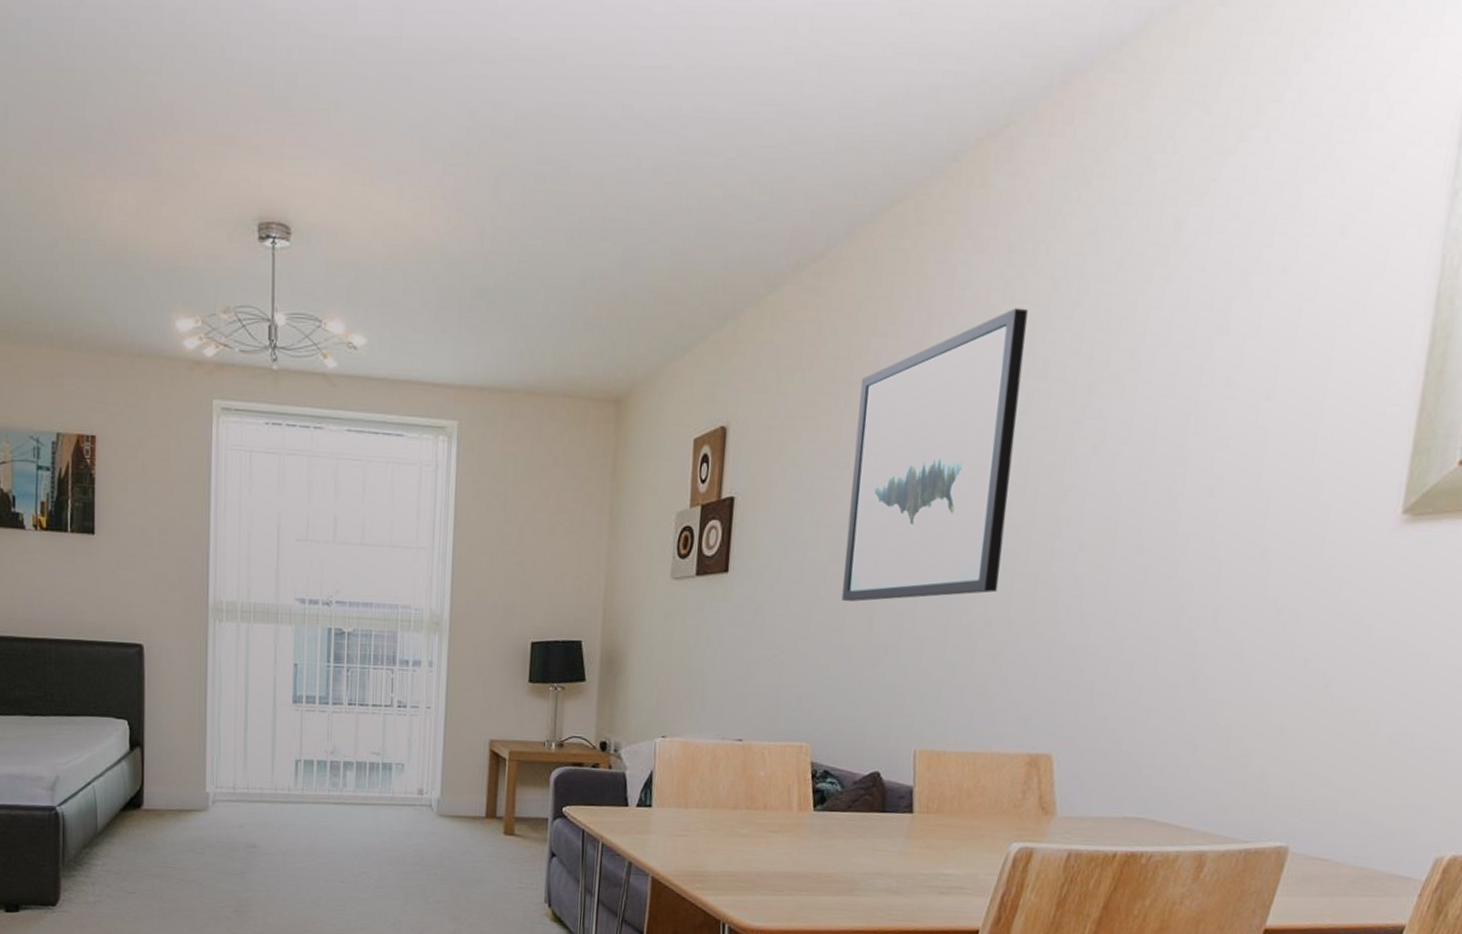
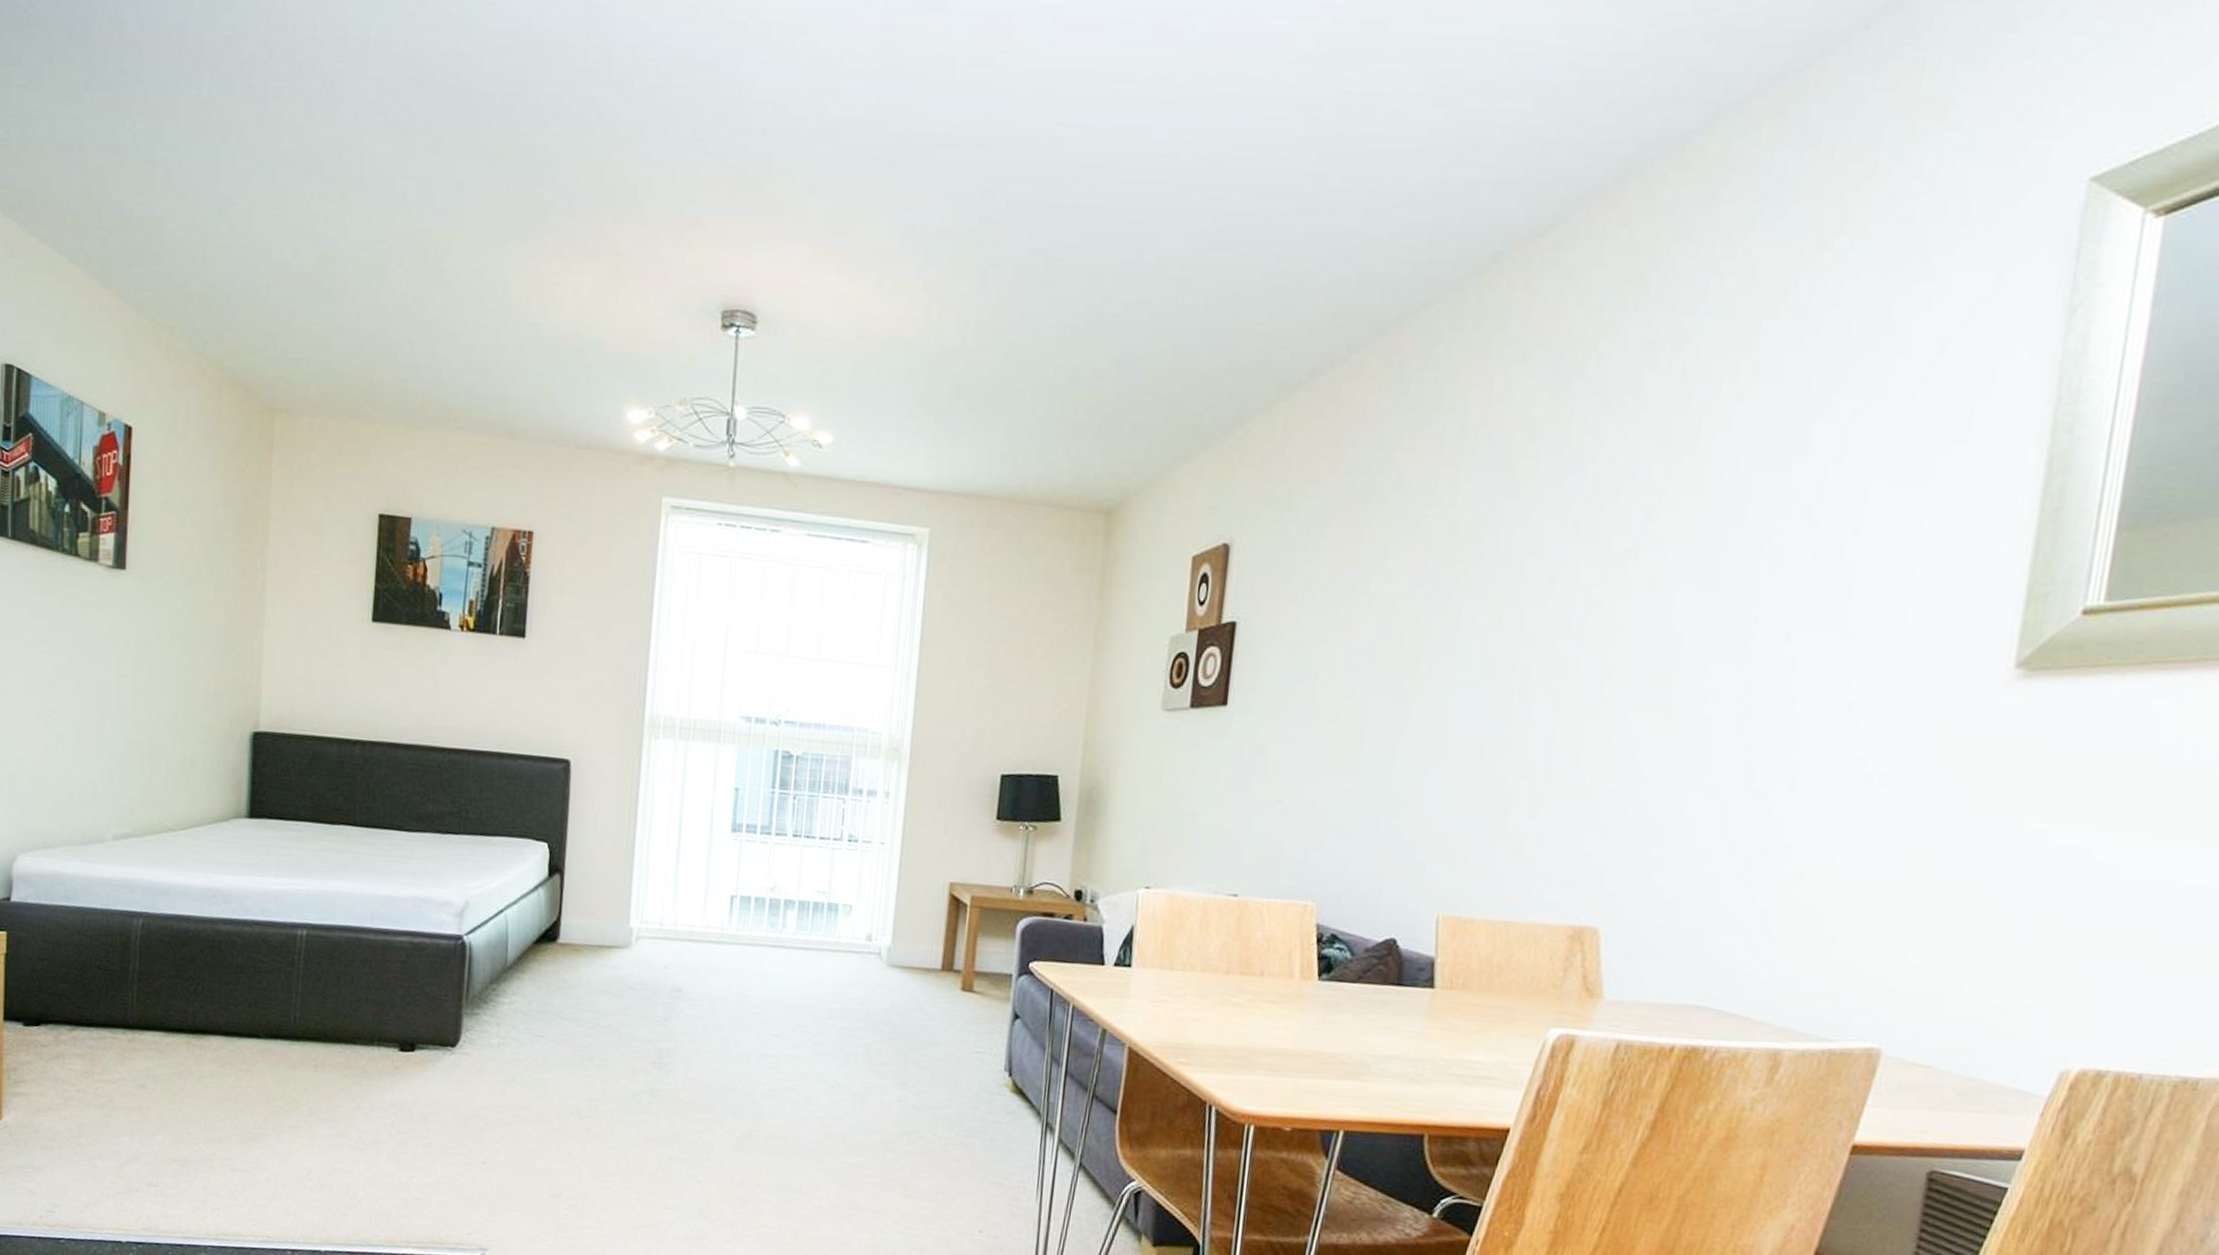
wall art: present [842,308,1028,602] -> none [1356,423,1576,744]

